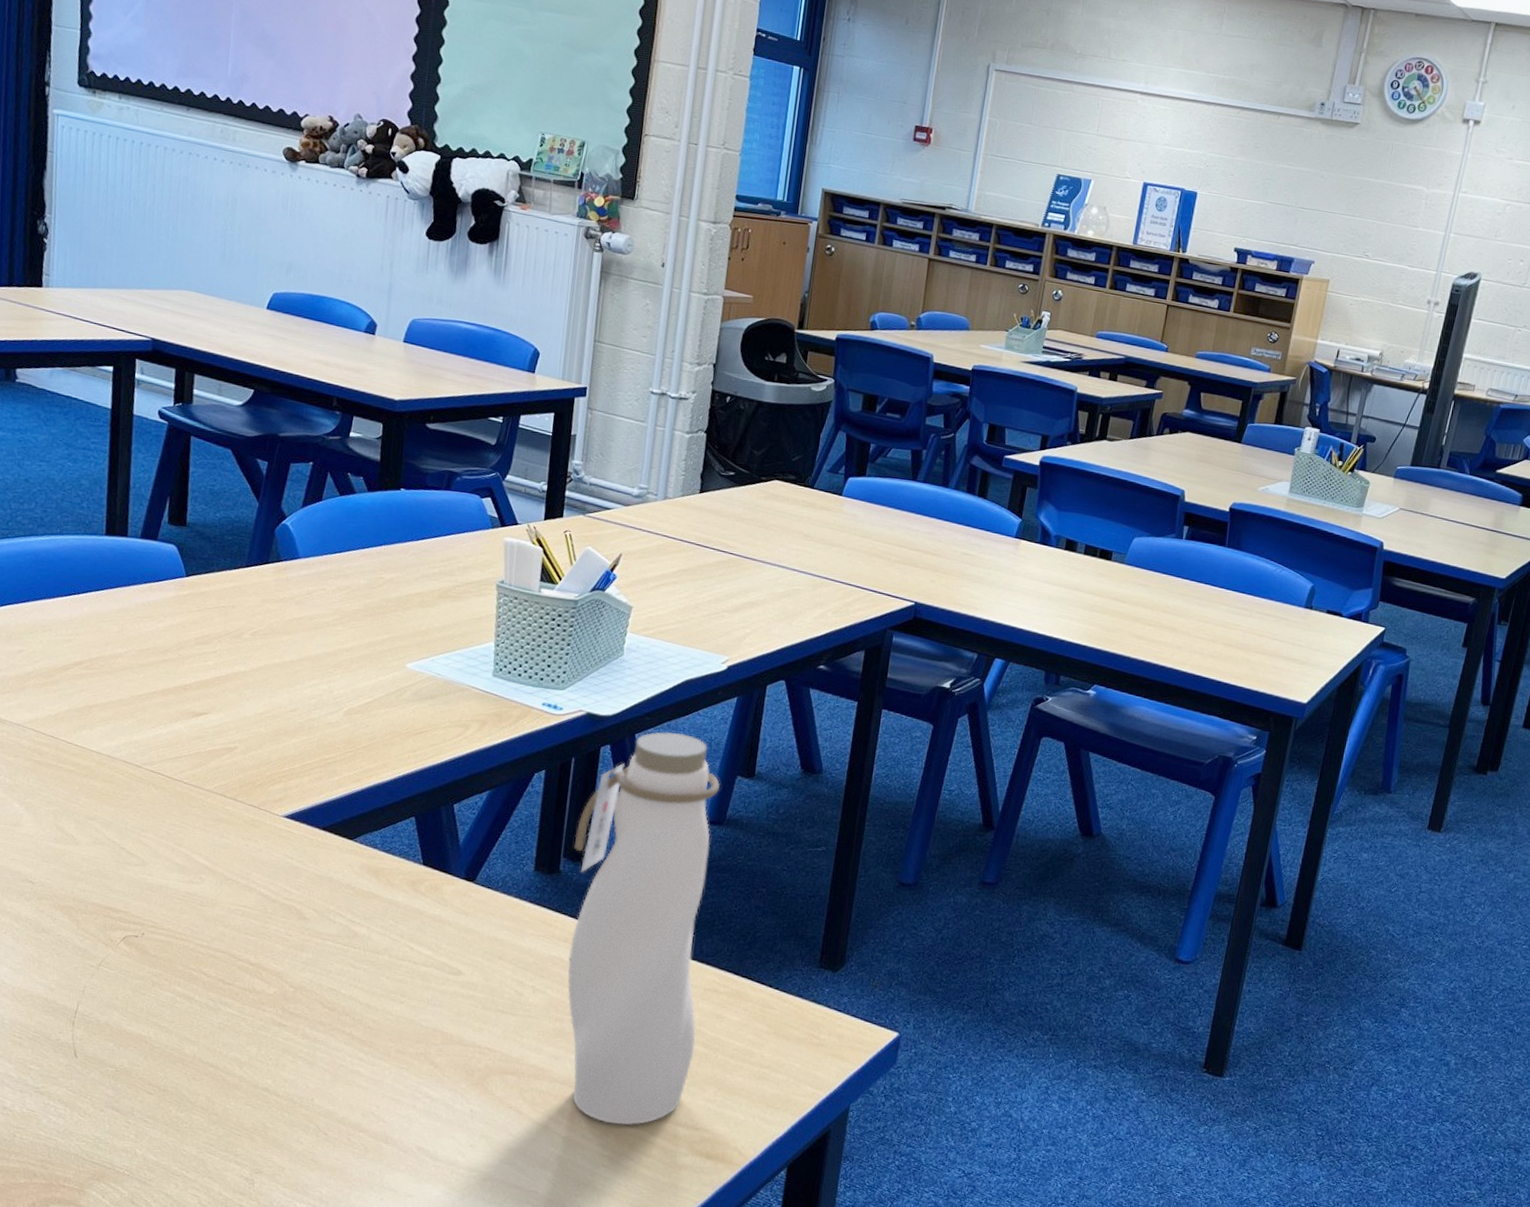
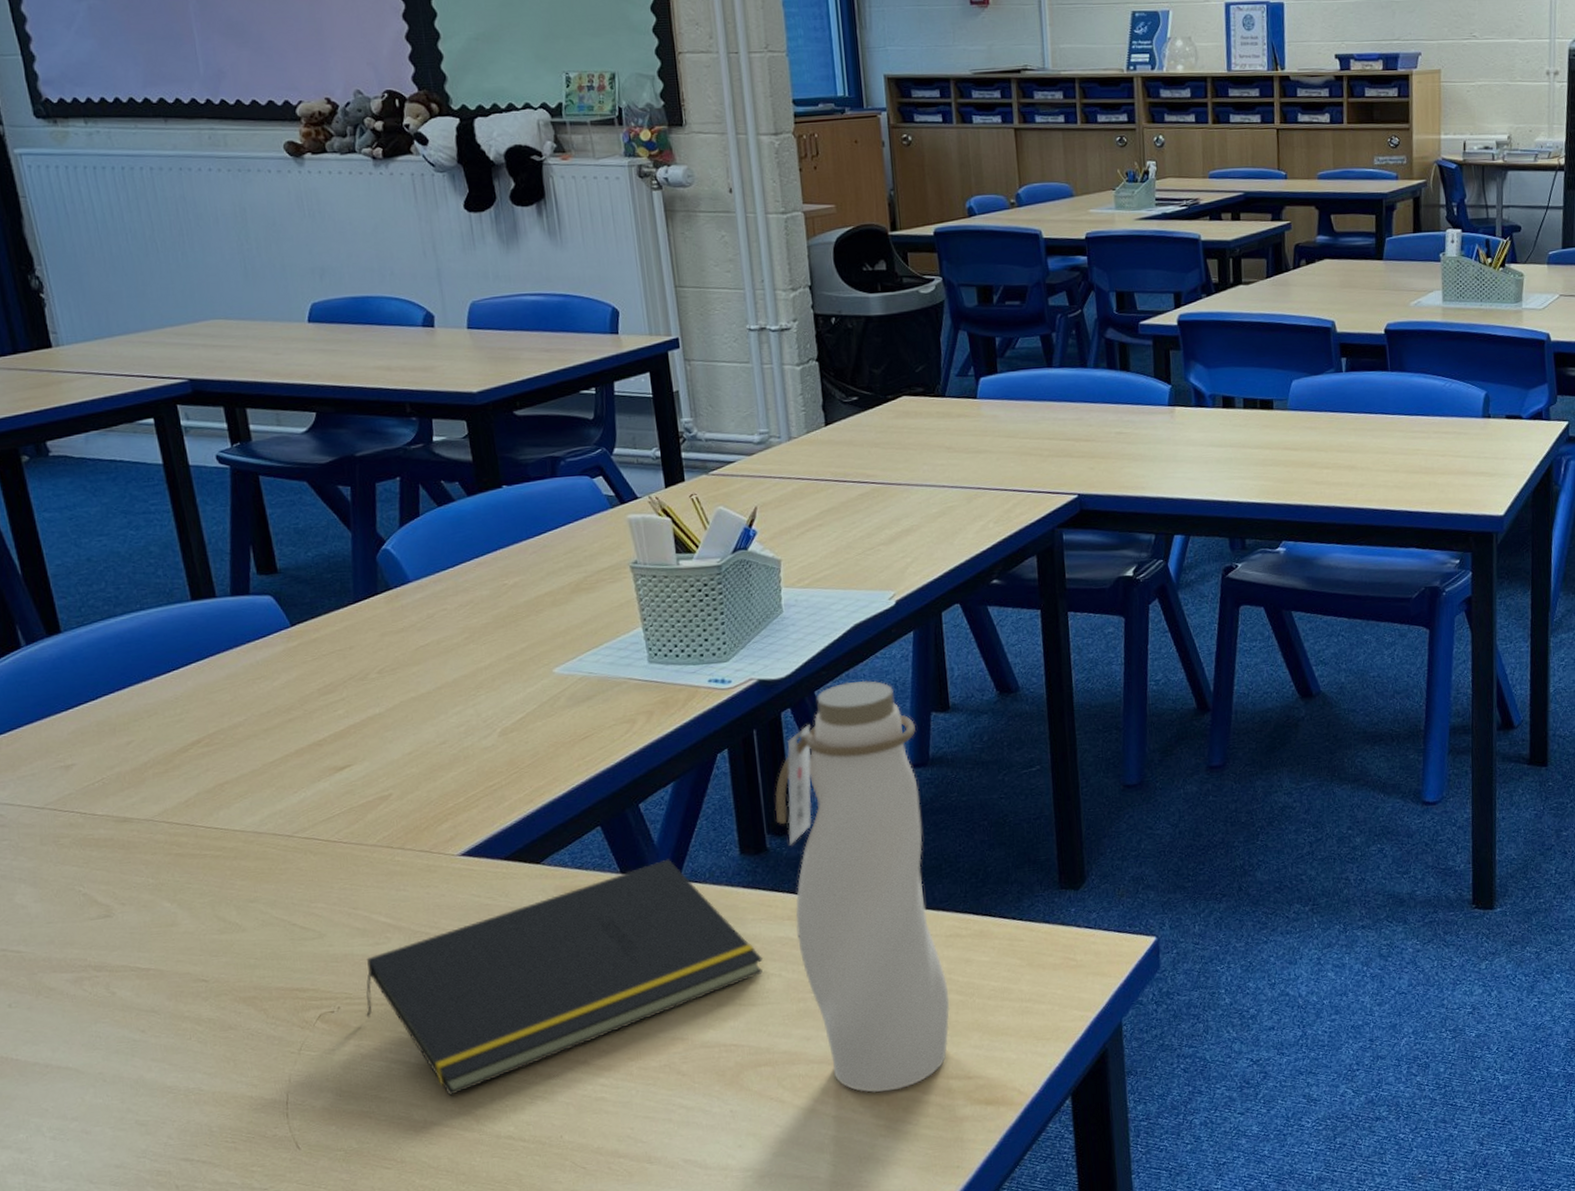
notepad: none [165,860,533,1038] -> present [366,859,763,1096]

